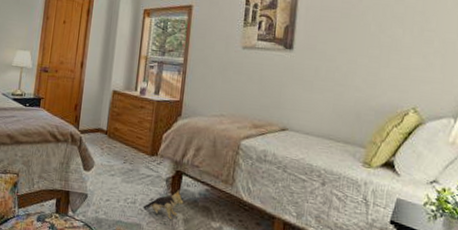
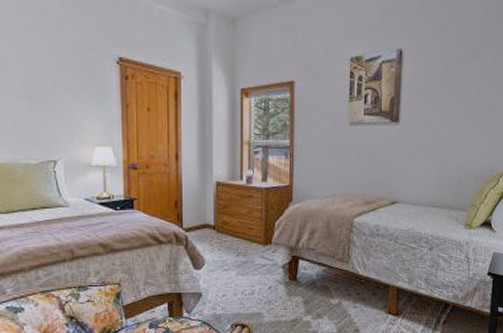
plush toy: present [143,189,184,219] -> none [262,274,302,303]

